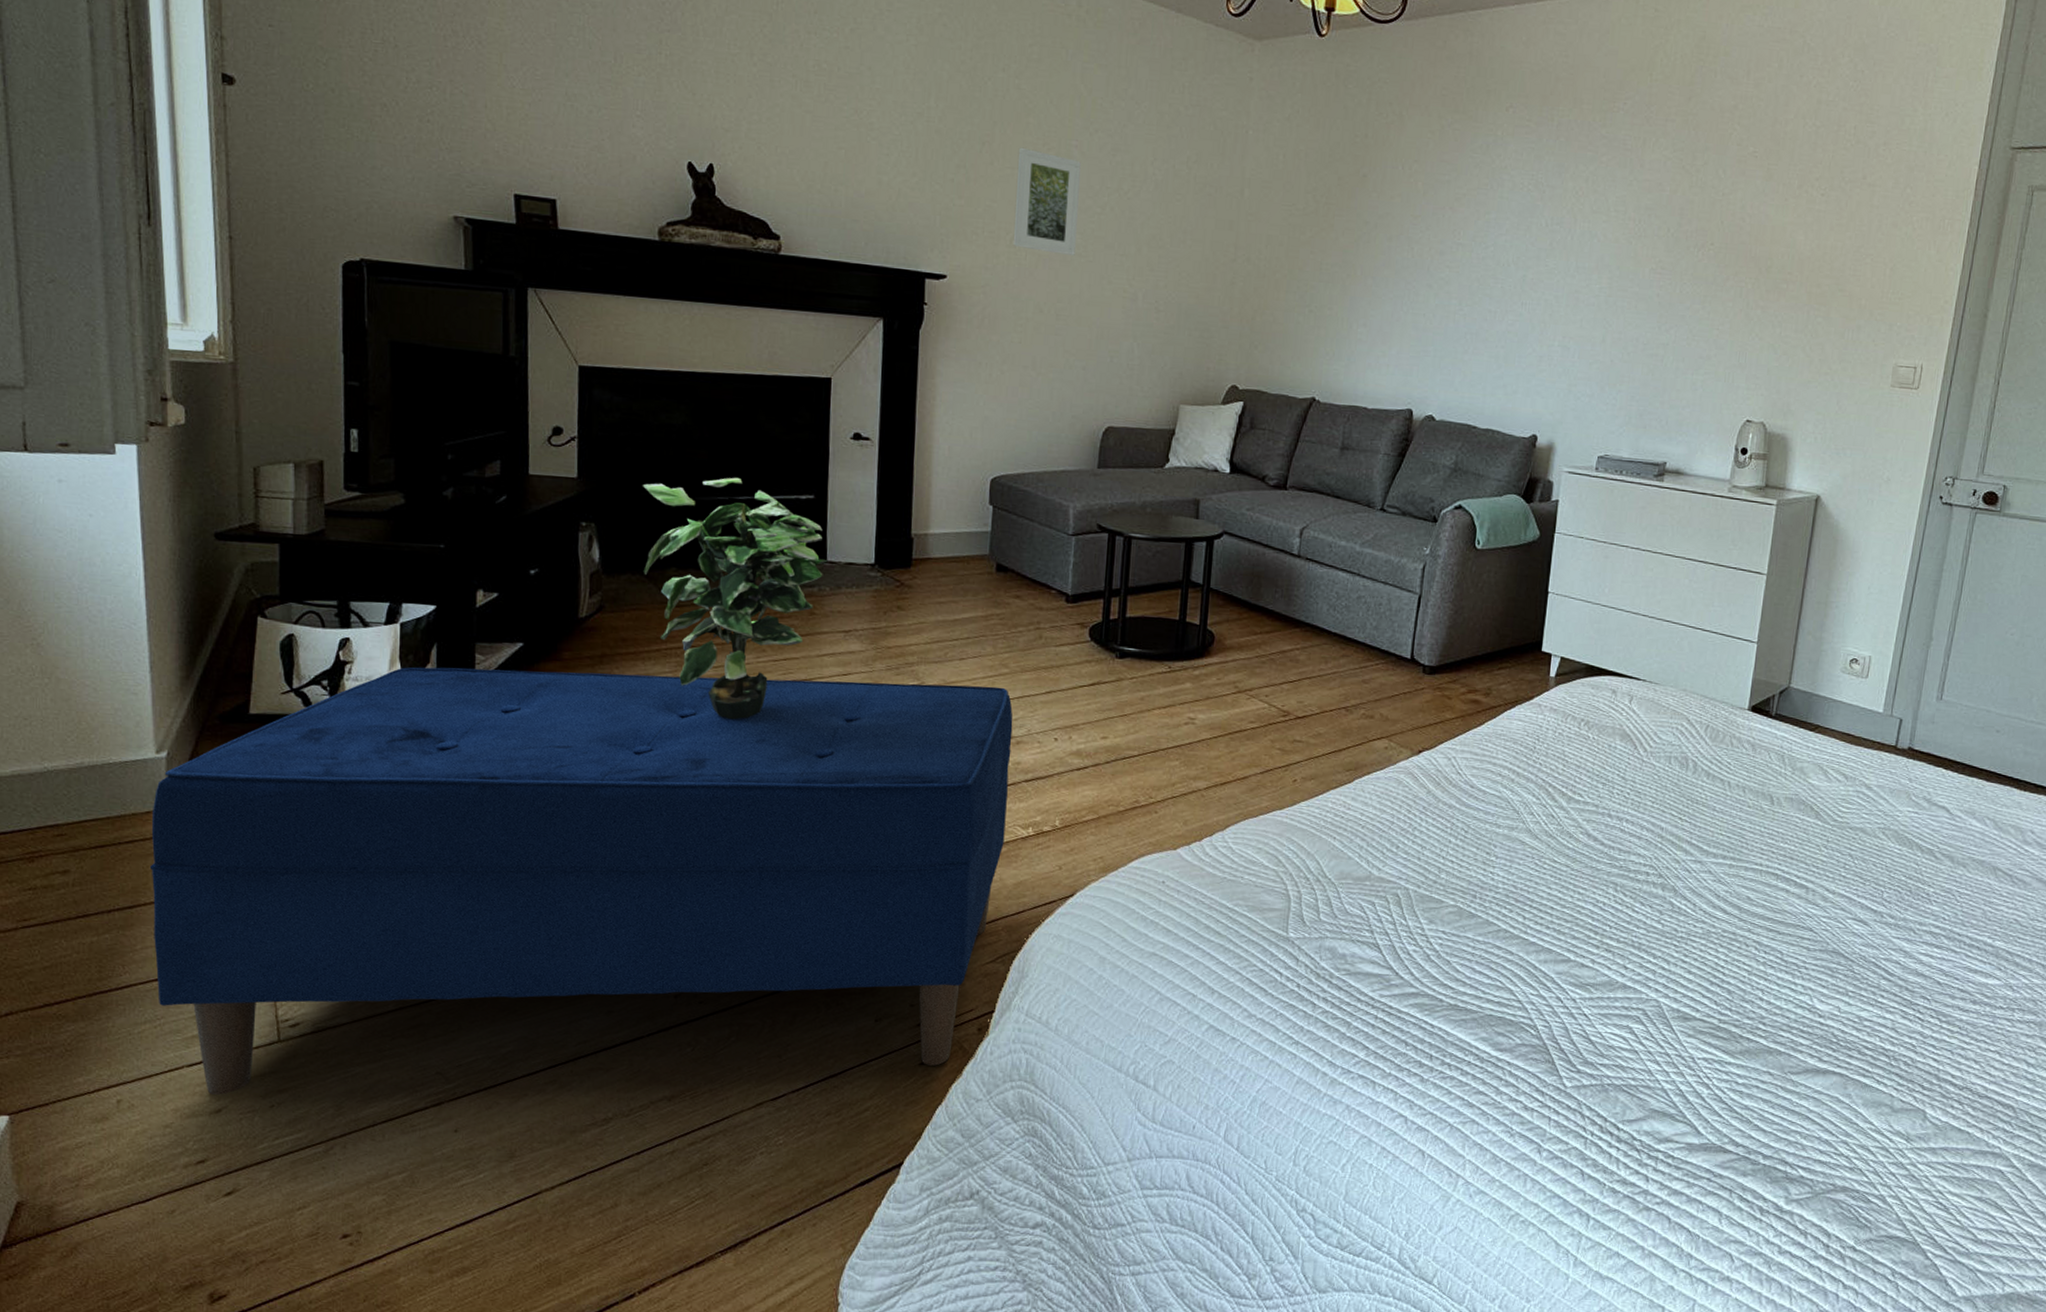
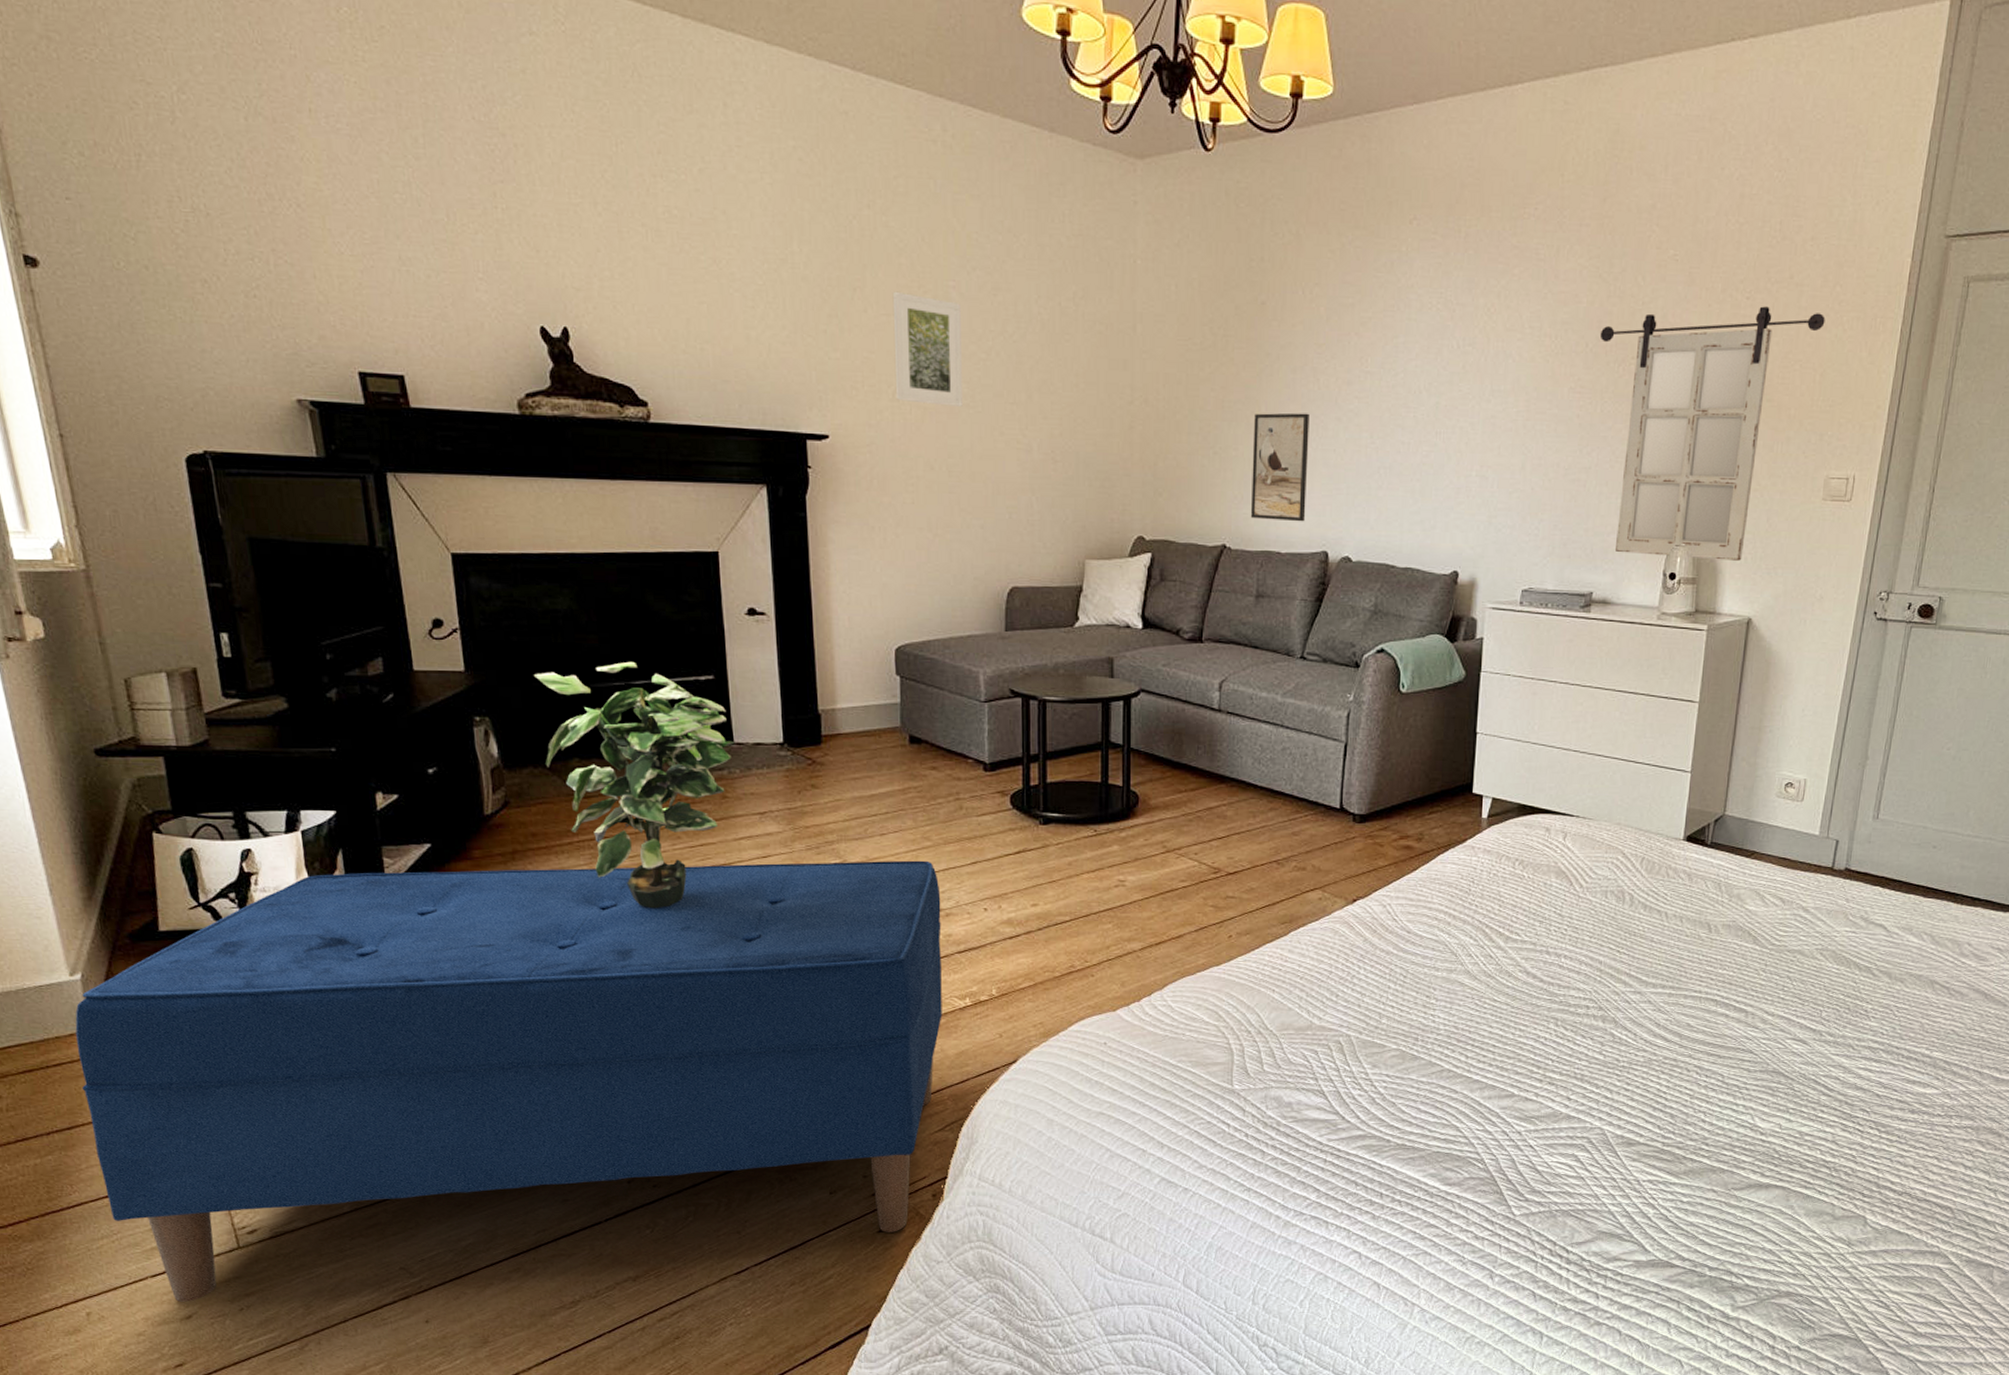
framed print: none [1340,276,1402,381] -> present [1250,413,1310,522]
home mirror: none [1681,203,1896,440] -> present [1599,306,1825,561]

